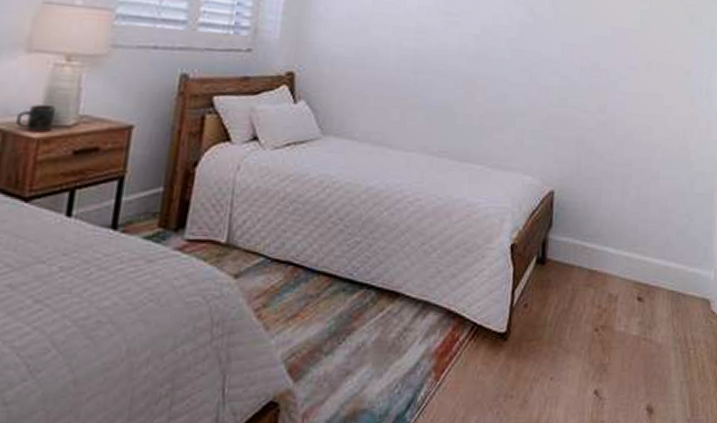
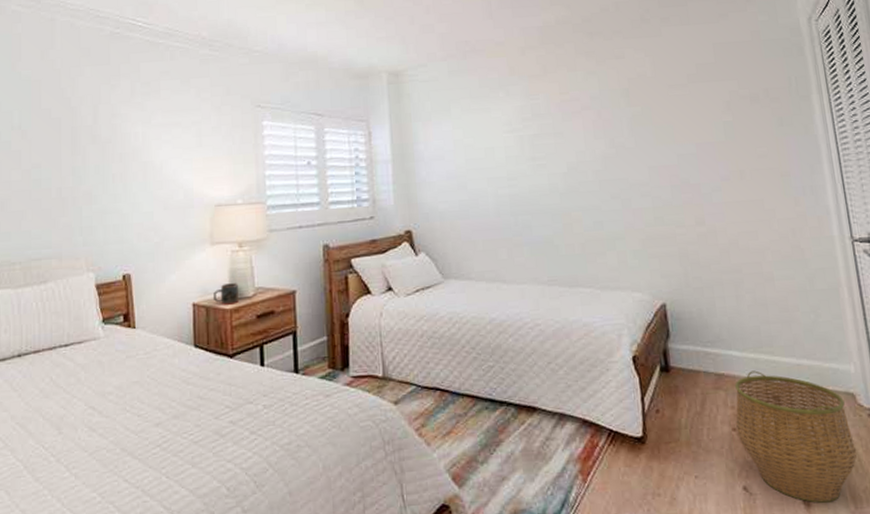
basket: none [598,270,702,410] -> present [735,370,858,503]

